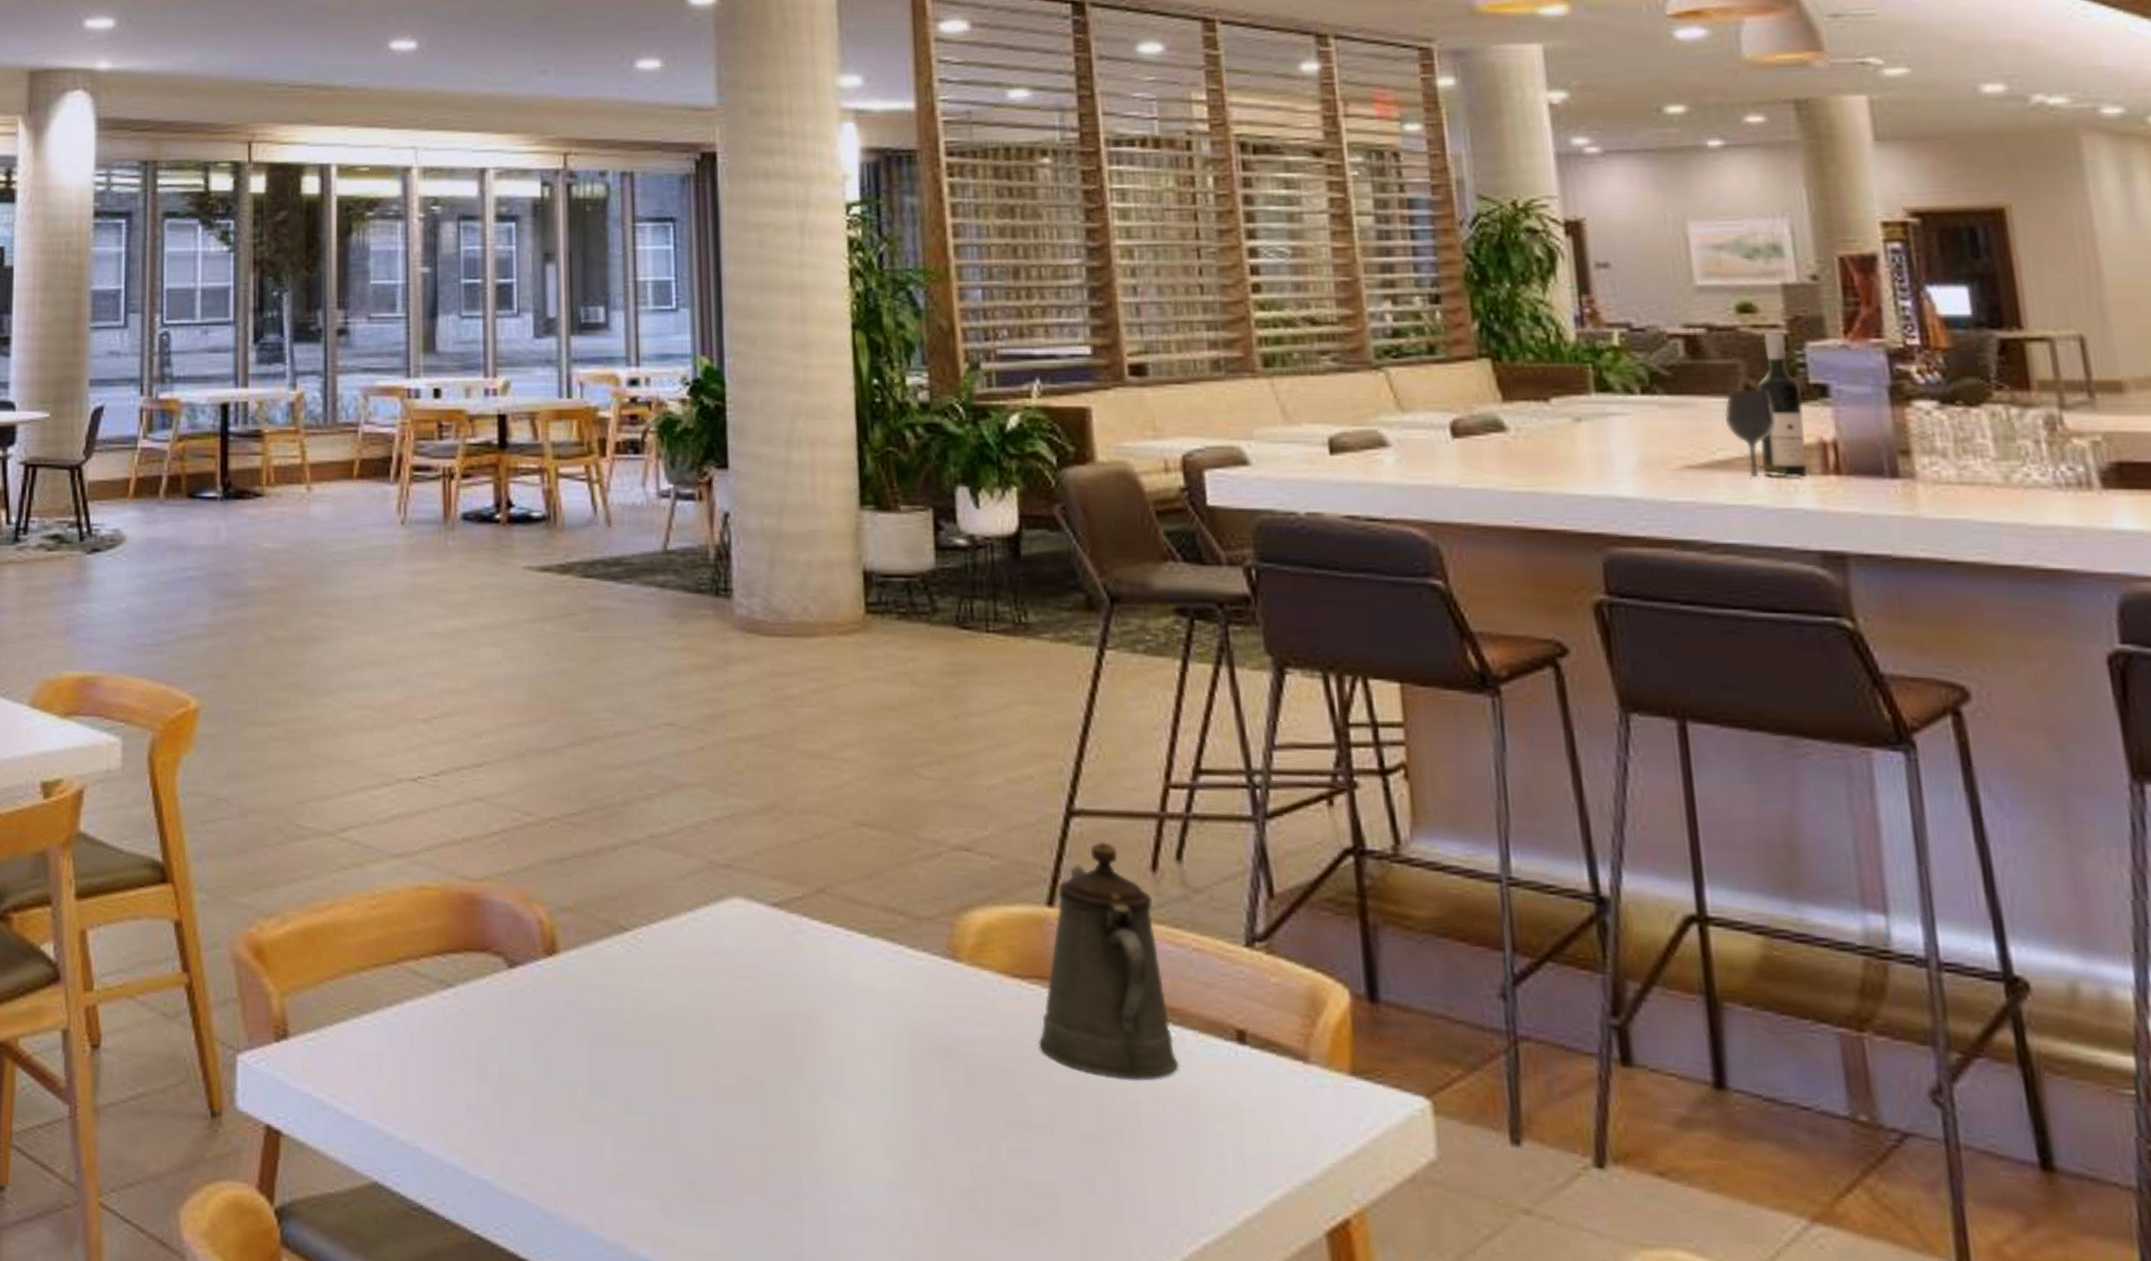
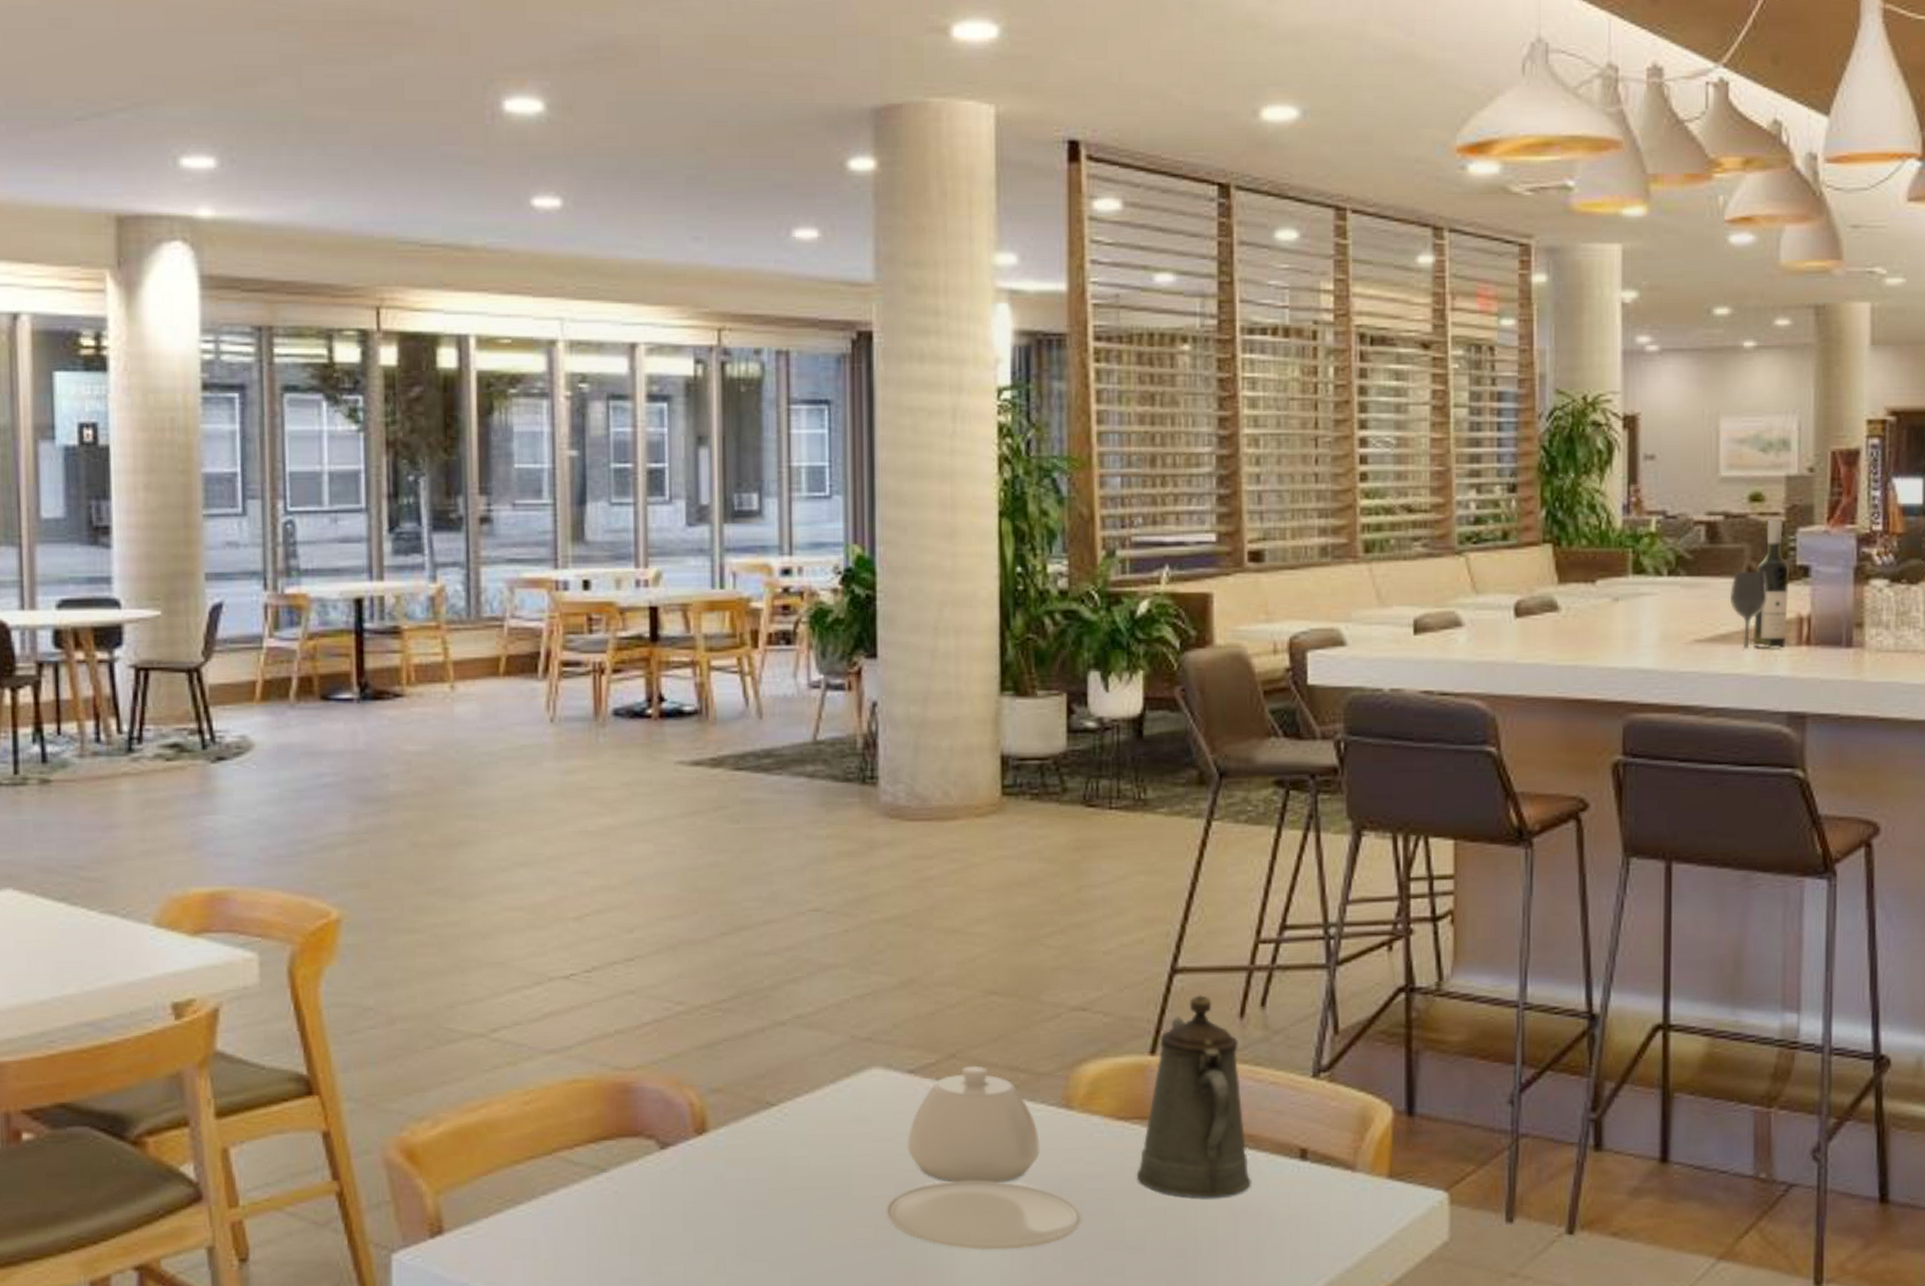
plate: none [751,1031,977,1117] -> present [886,1180,1082,1250]
sugar bowl: none [772,903,924,1038] -> present [906,1065,1040,1183]

